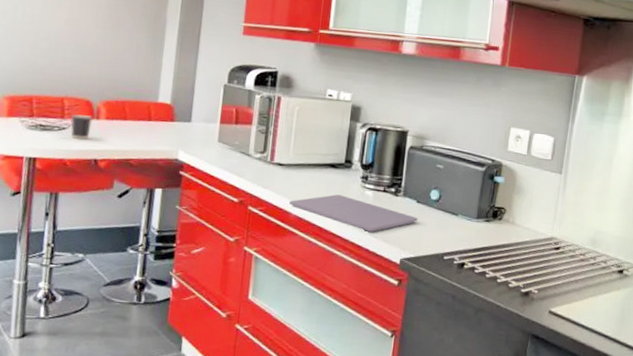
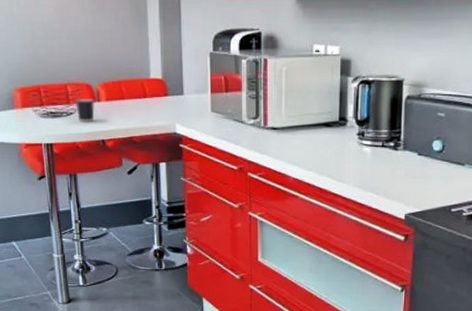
cutting board: present [288,194,418,232] -> none [286,154,421,189]

